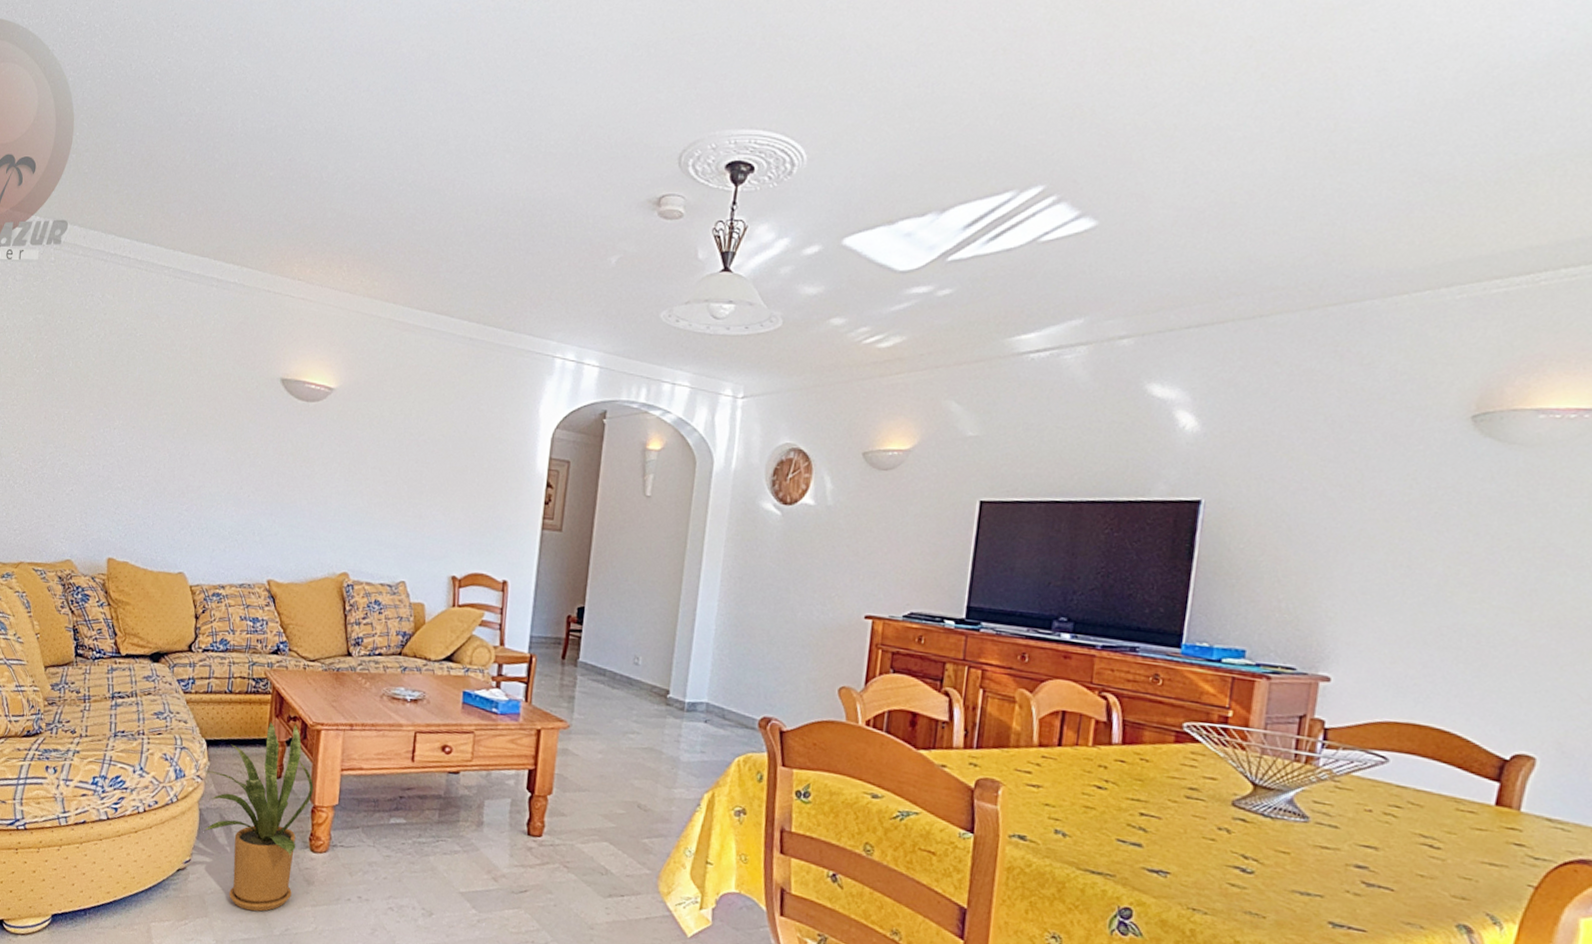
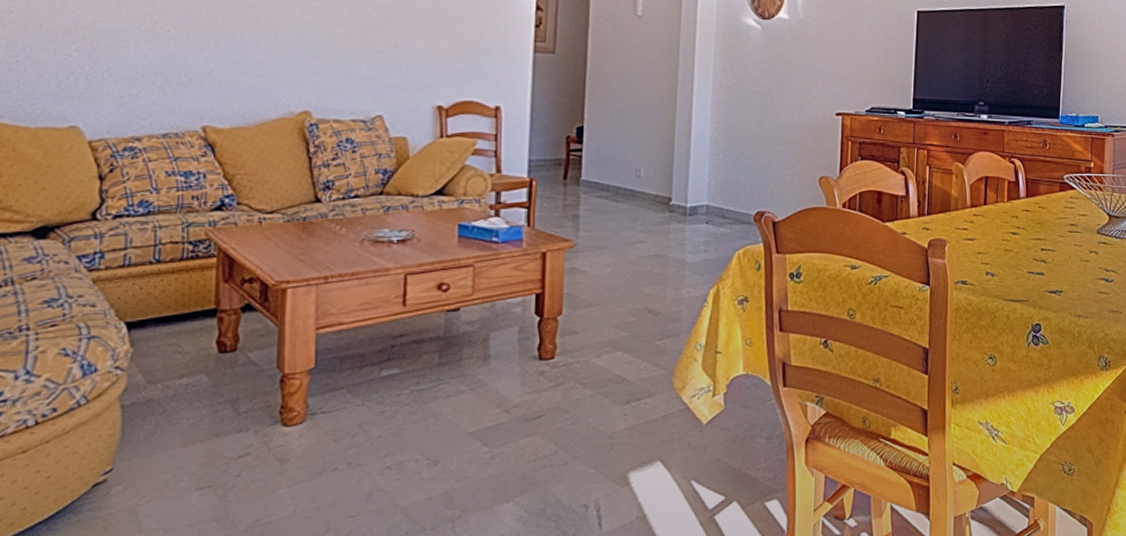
house plant: present [203,722,314,912] -> none [128,287,281,511]

